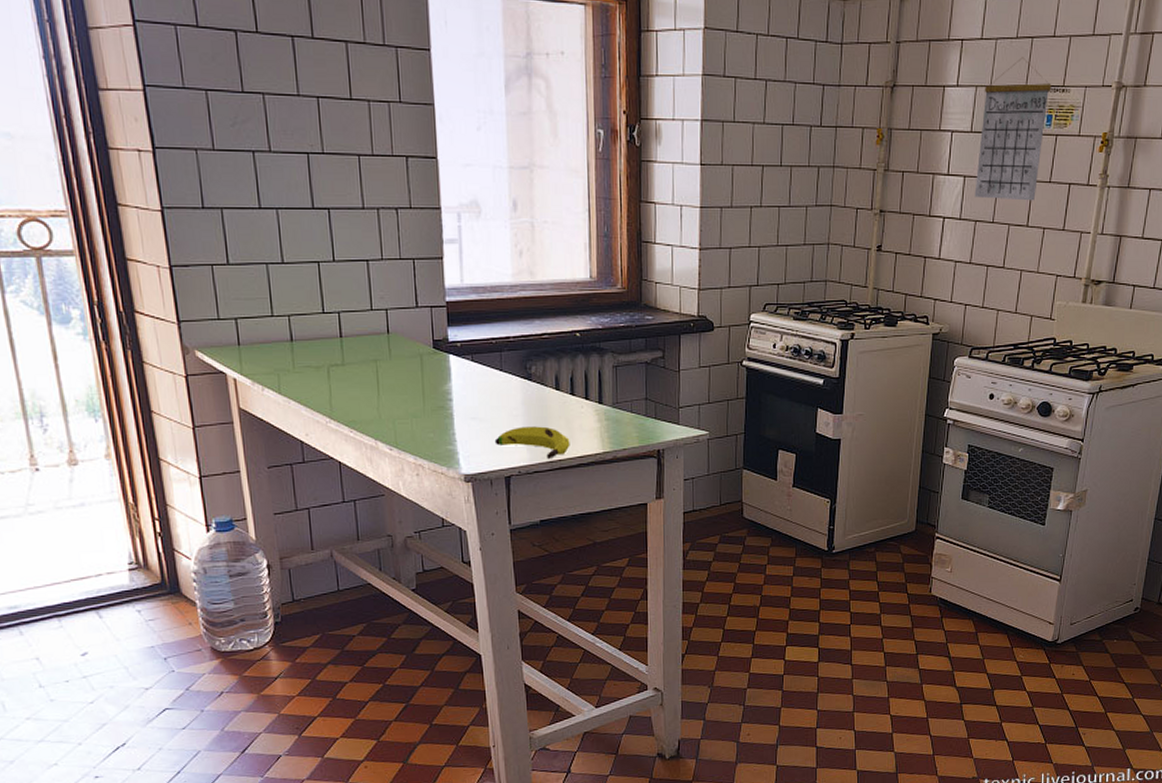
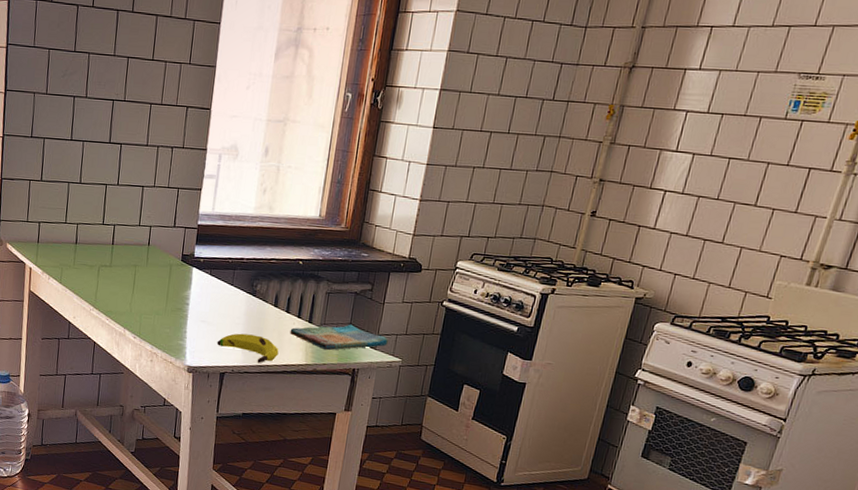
dish towel: none [579,399,692,433] -> present [290,324,389,351]
calendar: present [974,57,1052,201] -> none [701,44,805,182]

